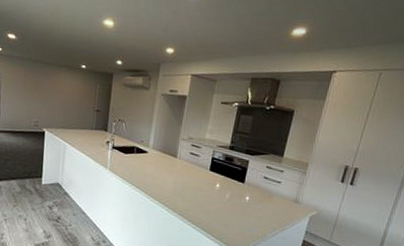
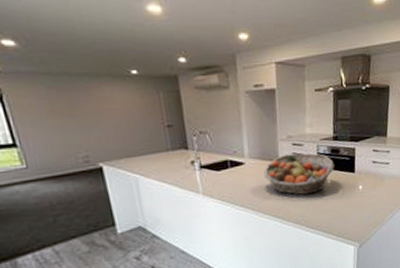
fruit basket: none [161,152,226,193] -> present [263,153,334,195]

